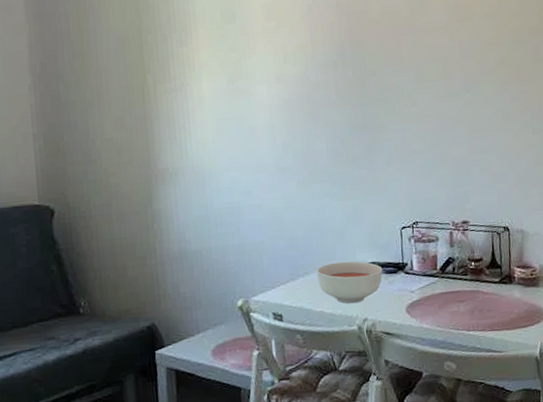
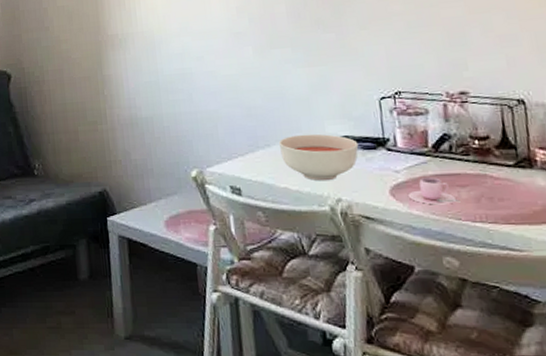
teacup: none [419,295,459,319] -> present [407,177,461,205]

